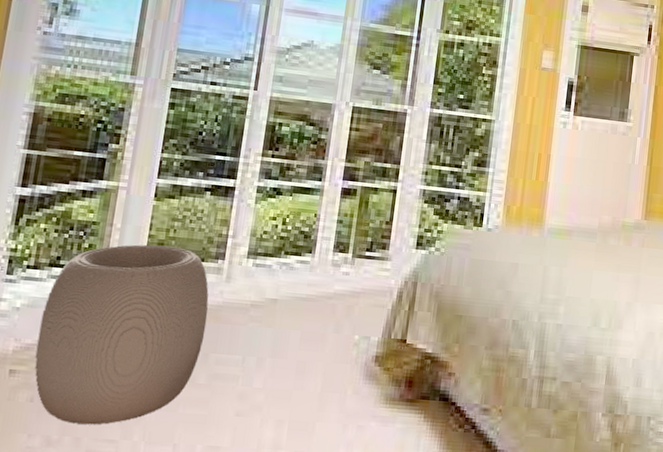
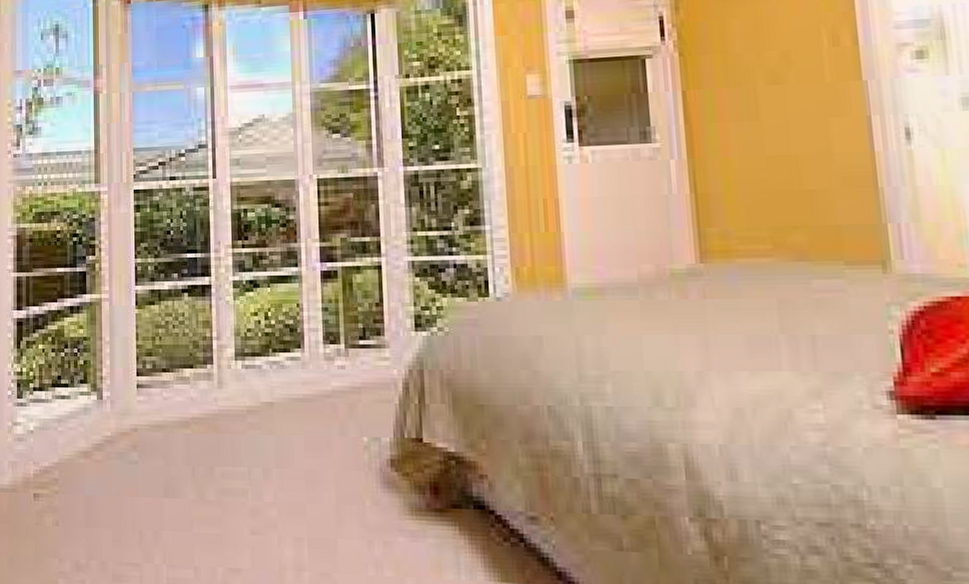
pouf: present [34,244,209,425] -> none [53,355,206,548]

